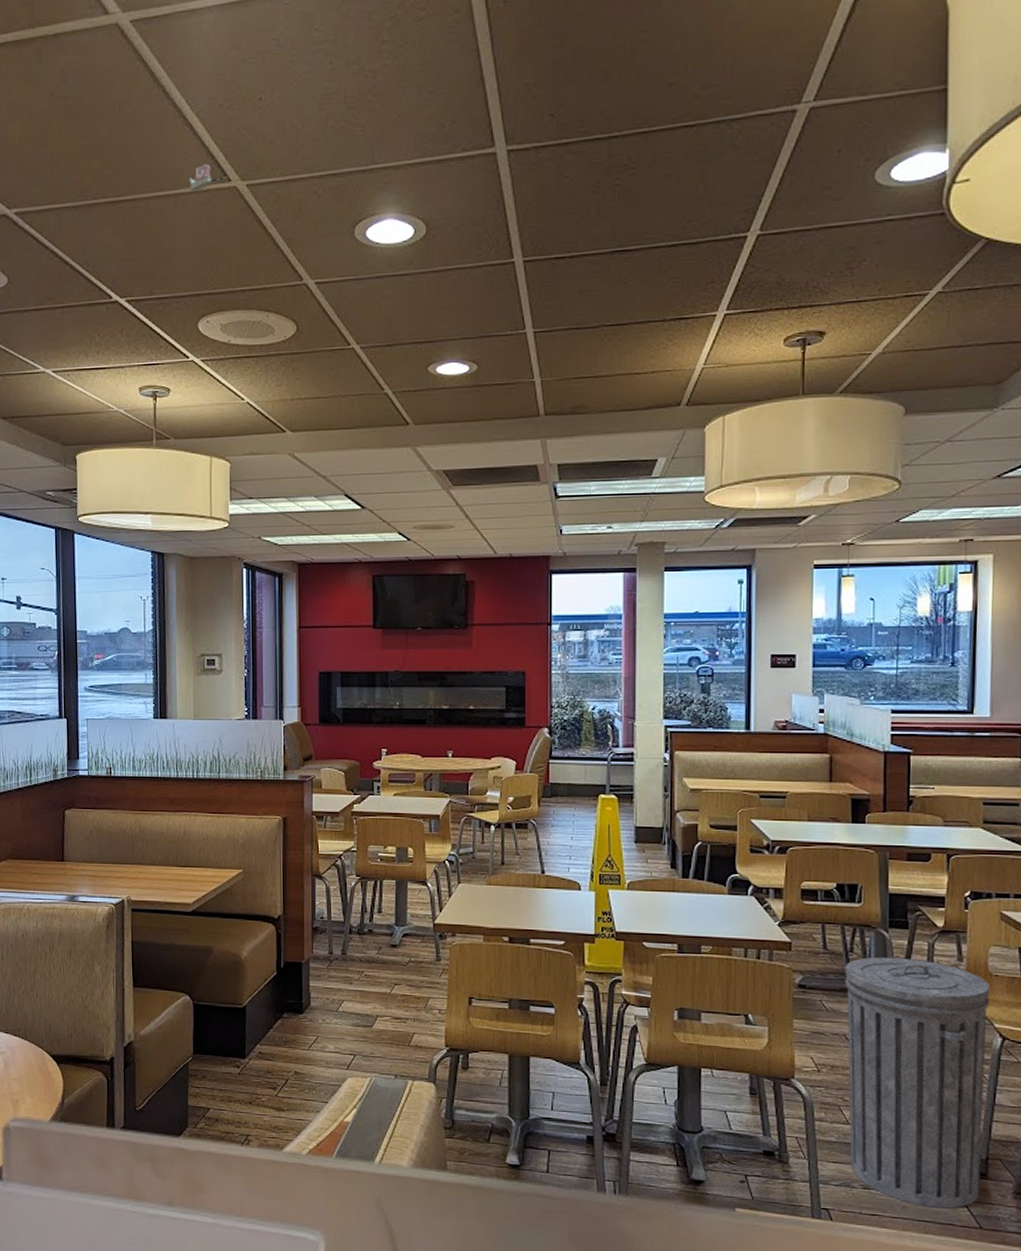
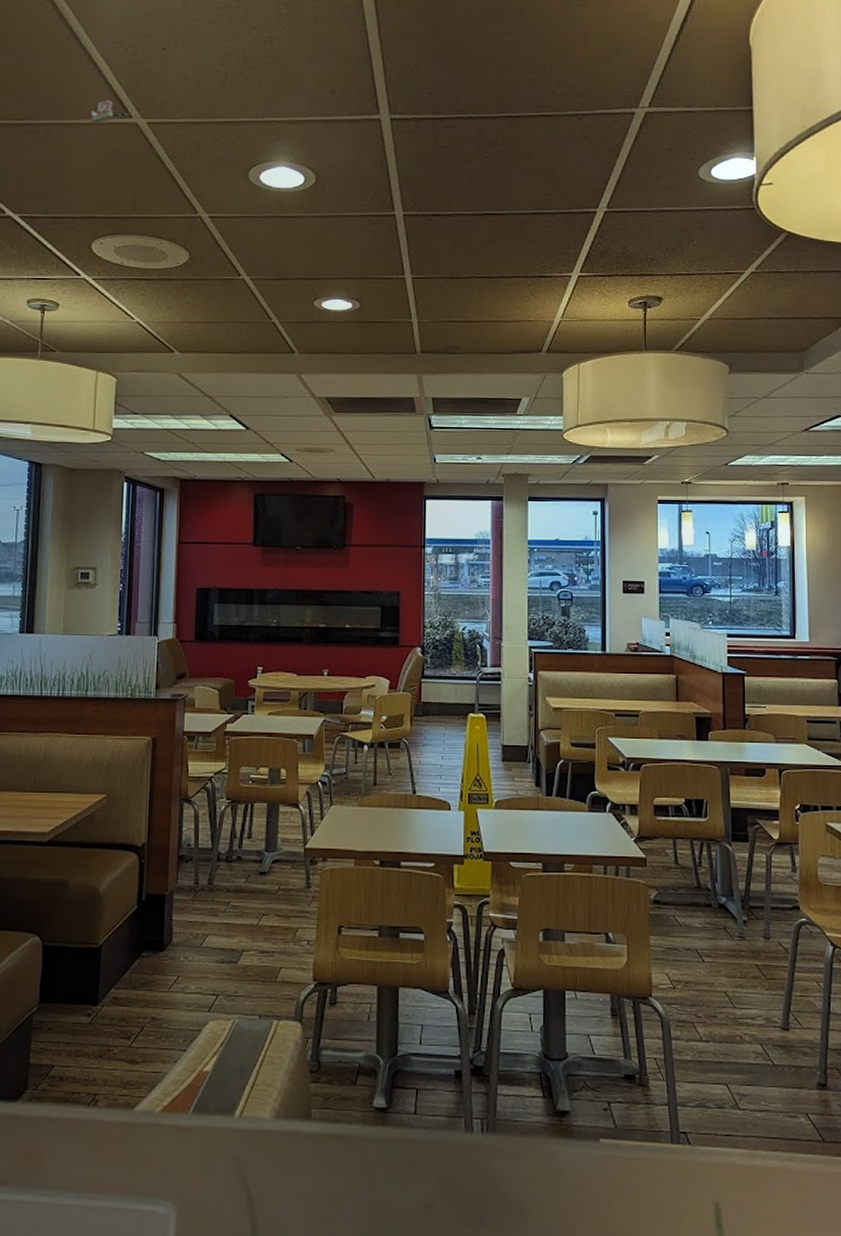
trash can: present [844,956,990,1209] -> none [694,870,821,1123]

